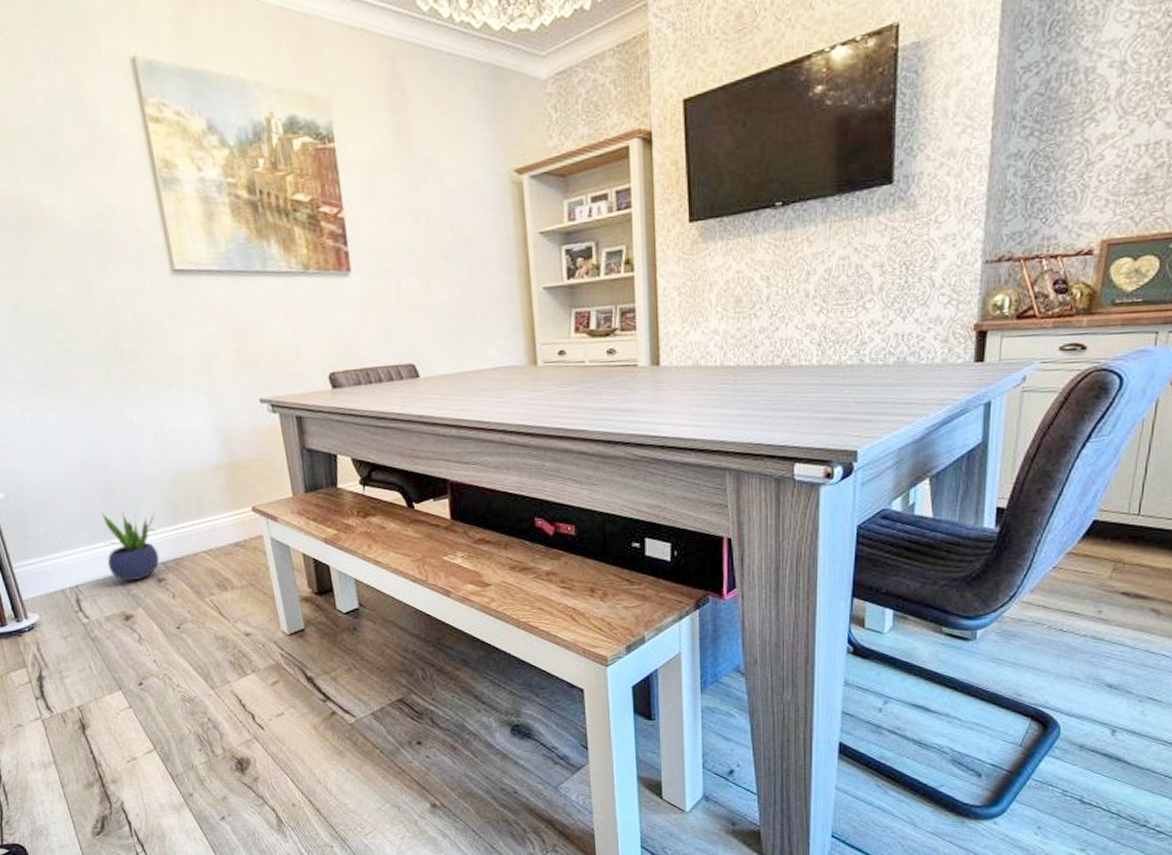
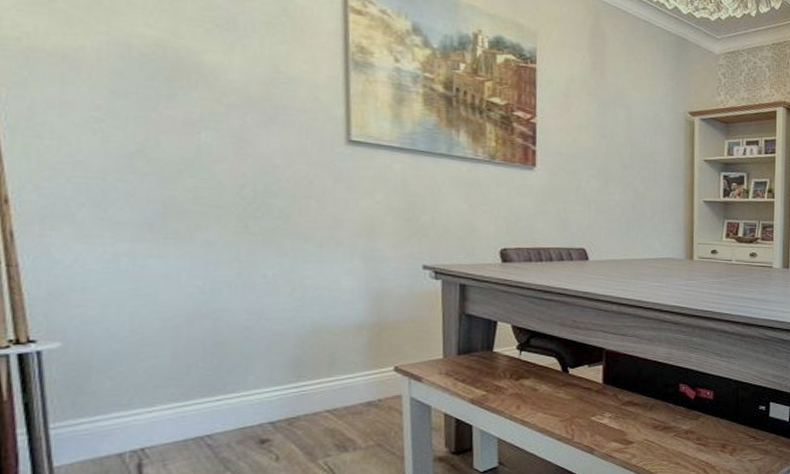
potted plant: present [102,512,160,581] -> none [194,368,274,443]

